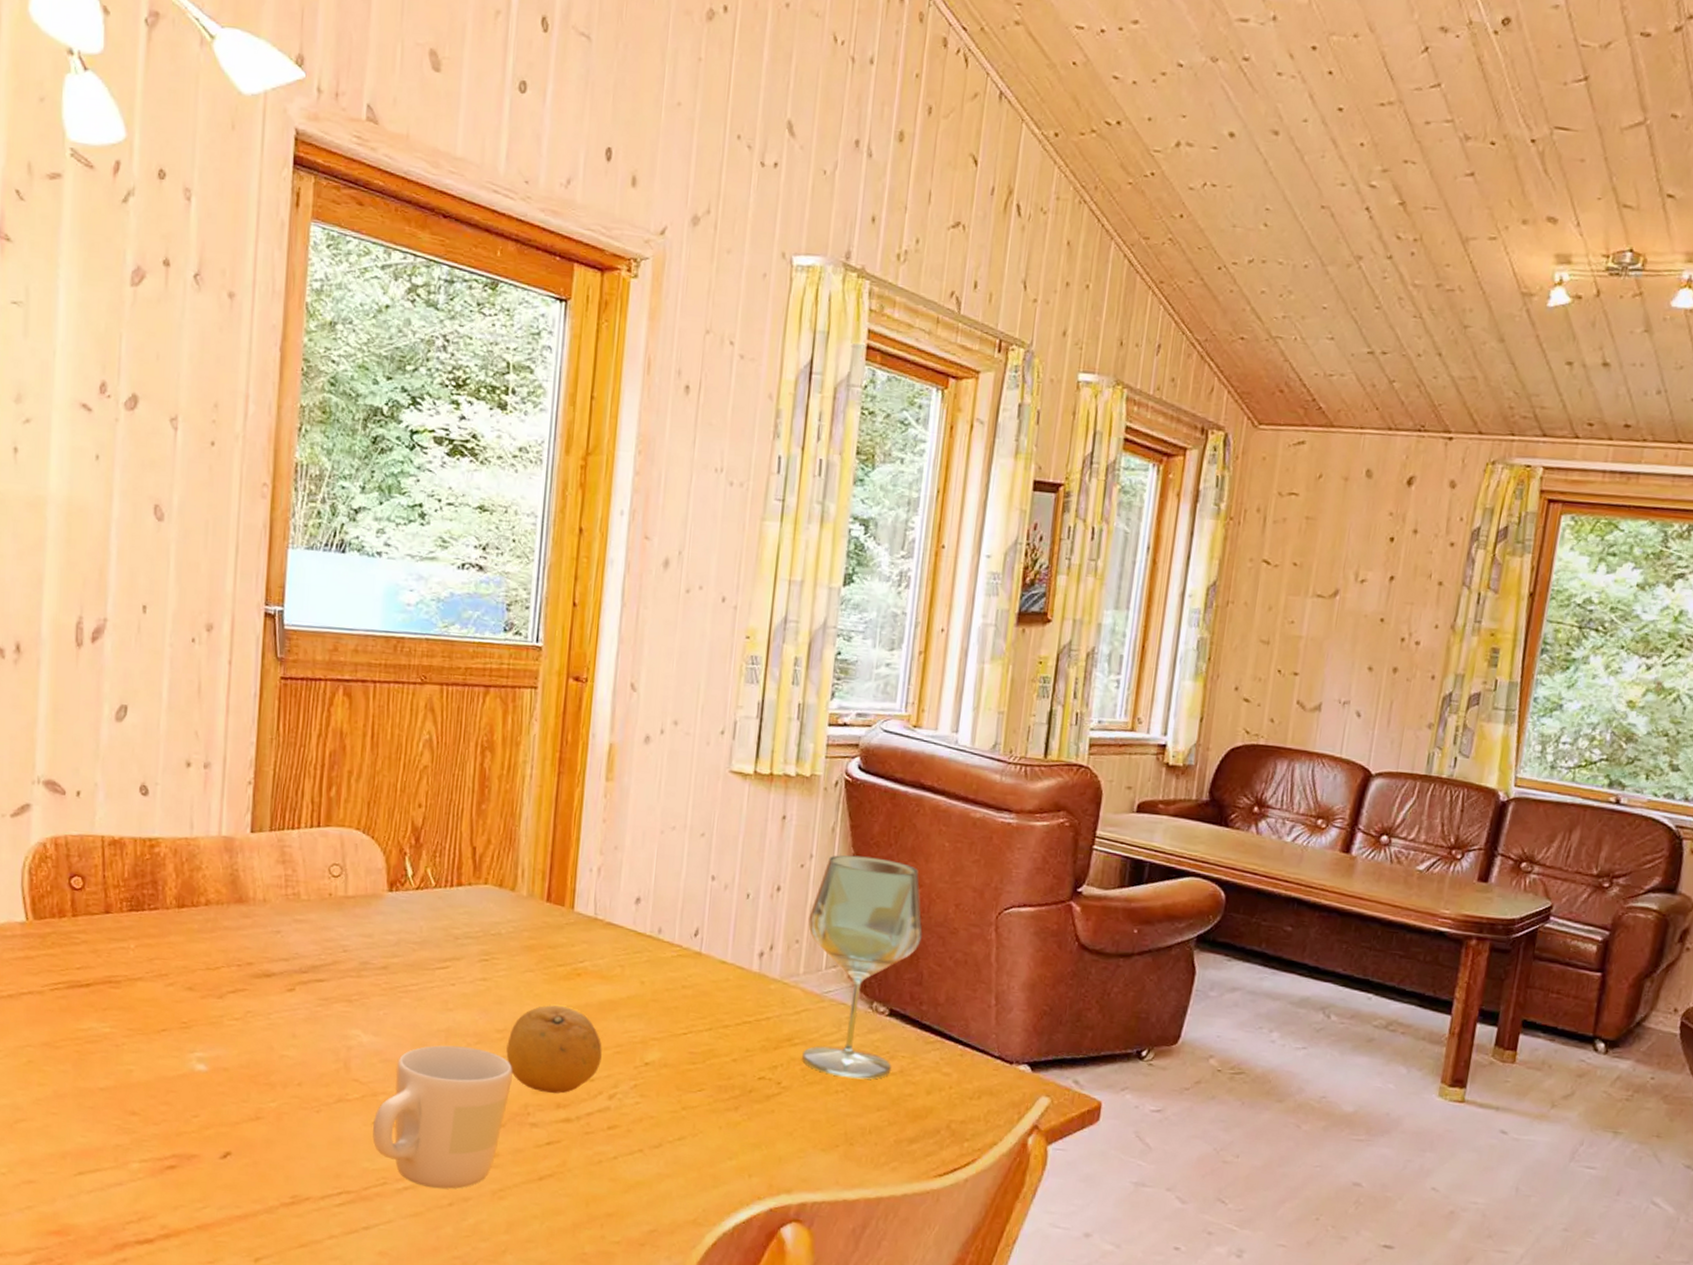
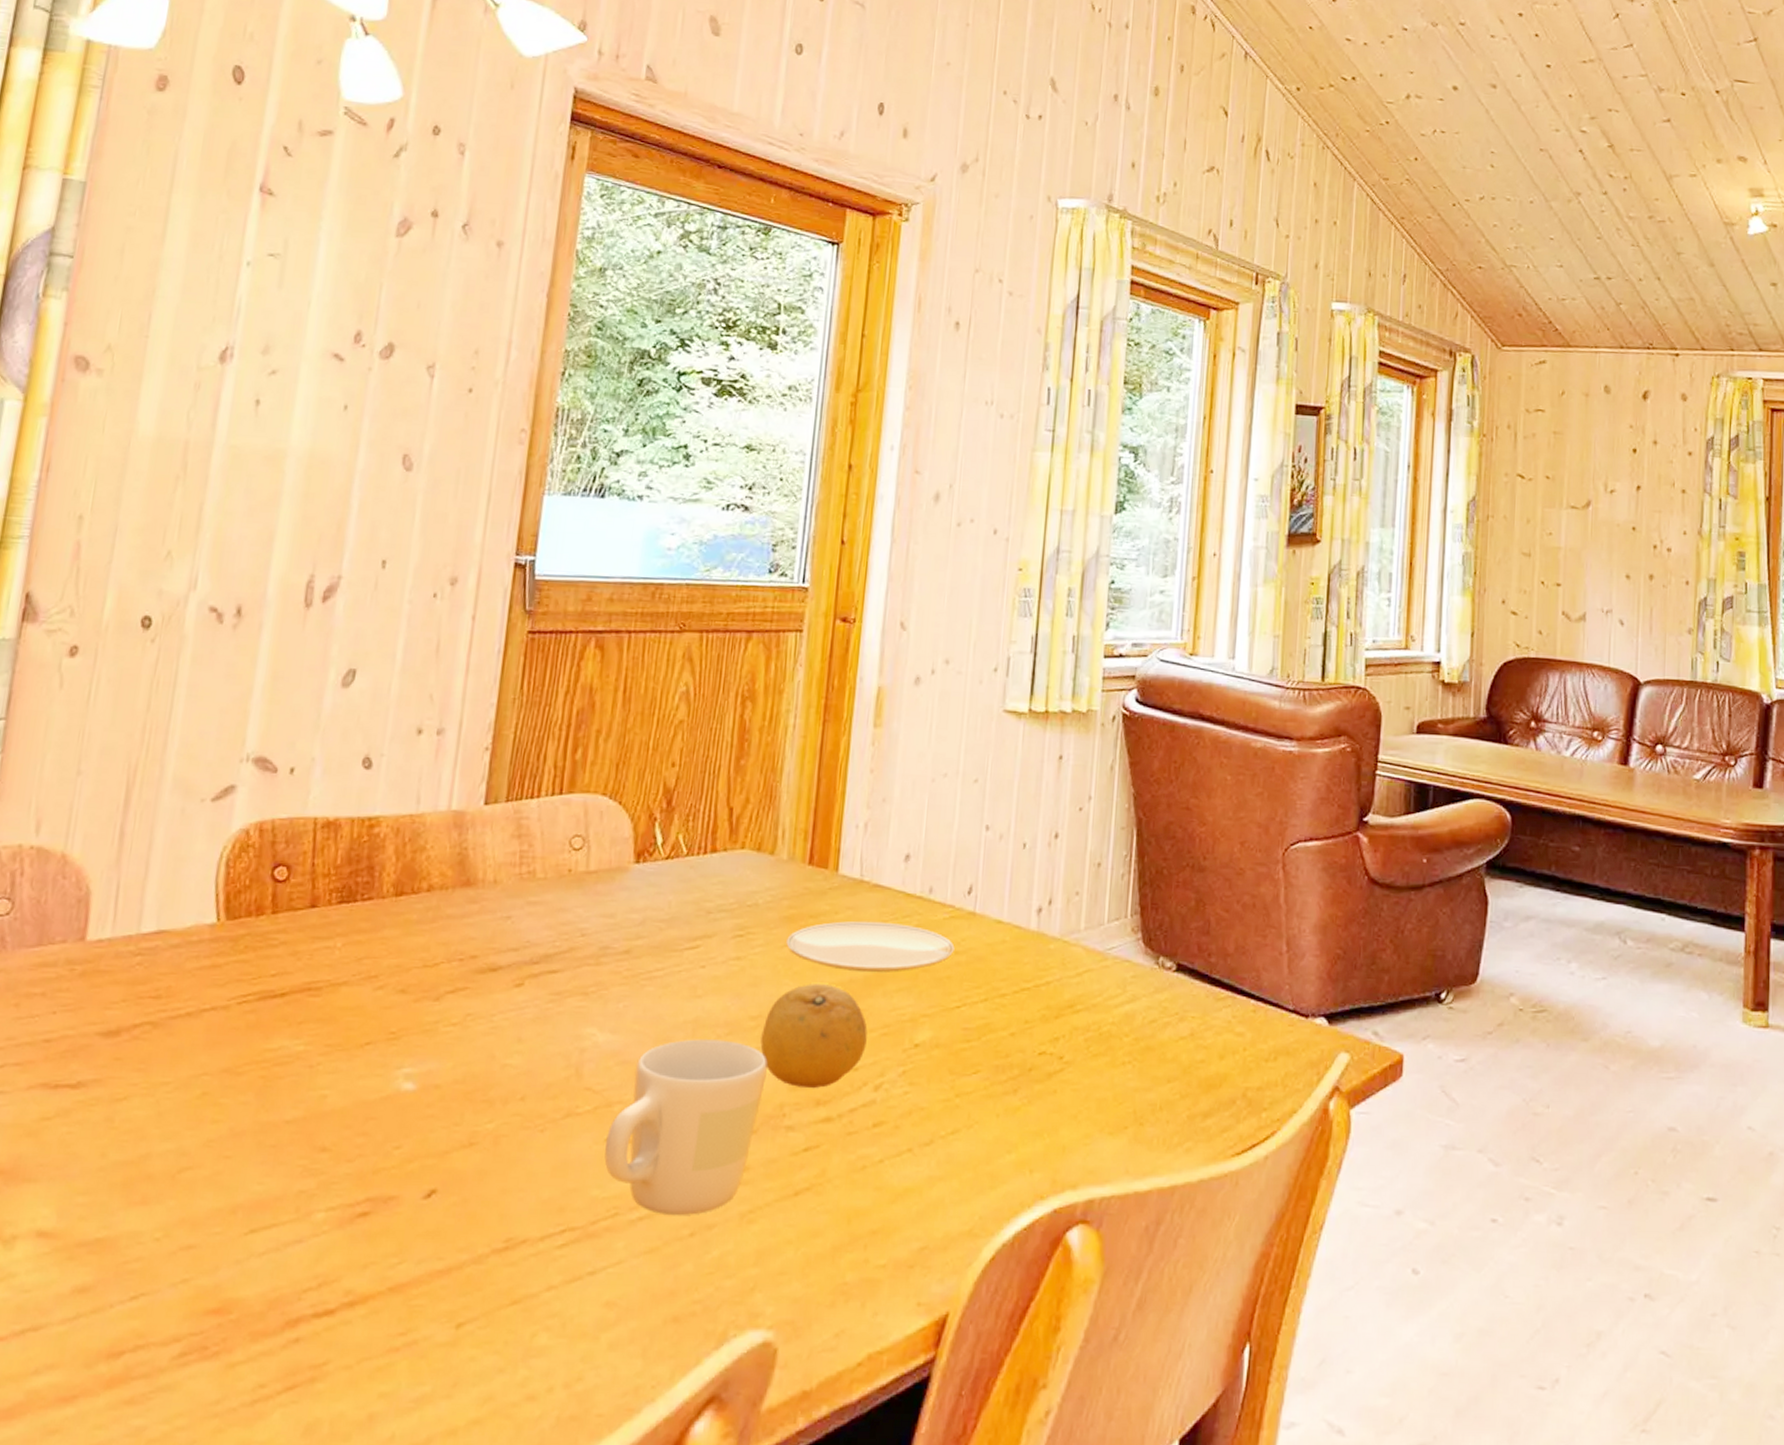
plate: none [527,953,682,1000] -> present [786,921,955,972]
wine glass: present [802,855,923,1080] -> none [1085,794,1208,1047]

